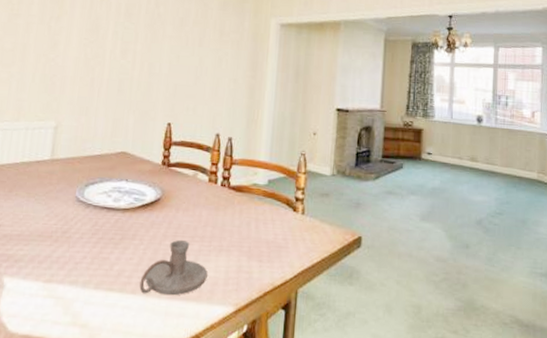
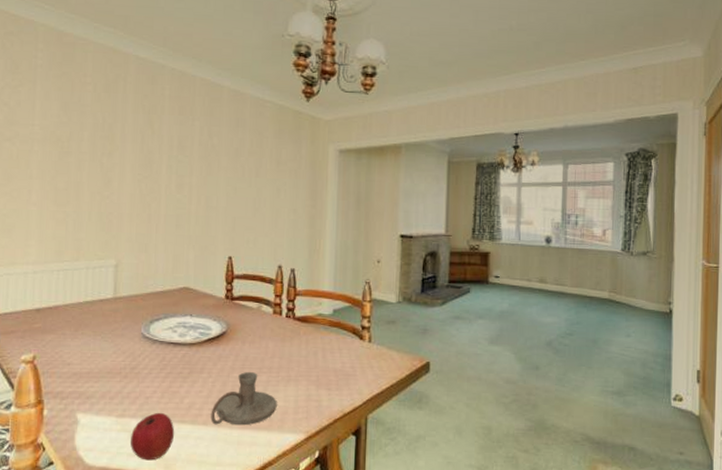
apple: none [56,278,102,330] -> present [131,412,175,461]

